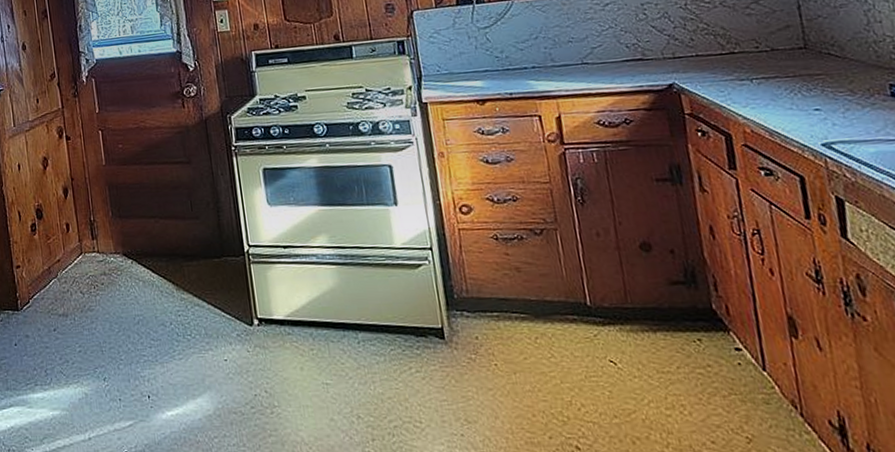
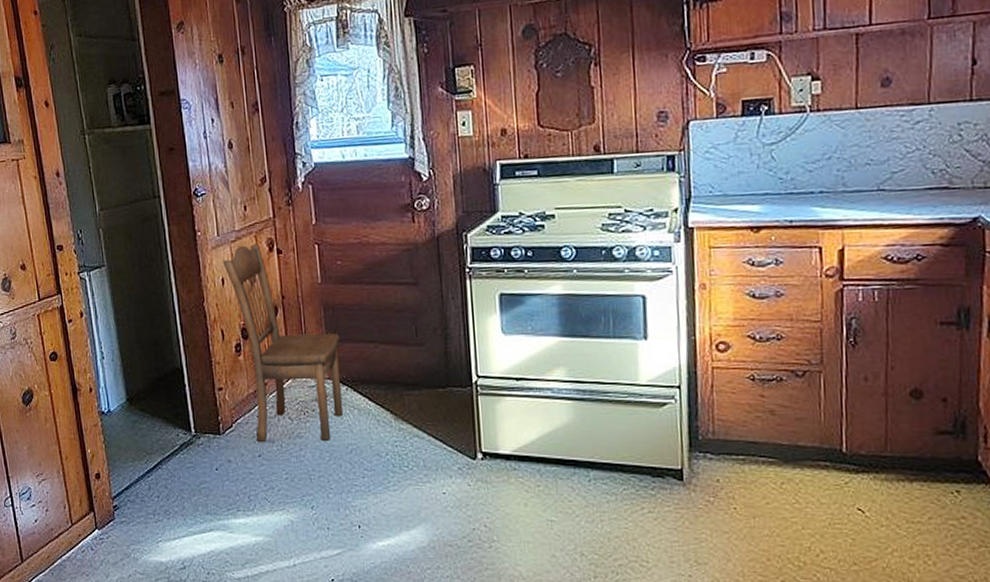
dining chair: none [19,132,130,316] -> present [223,244,344,442]

